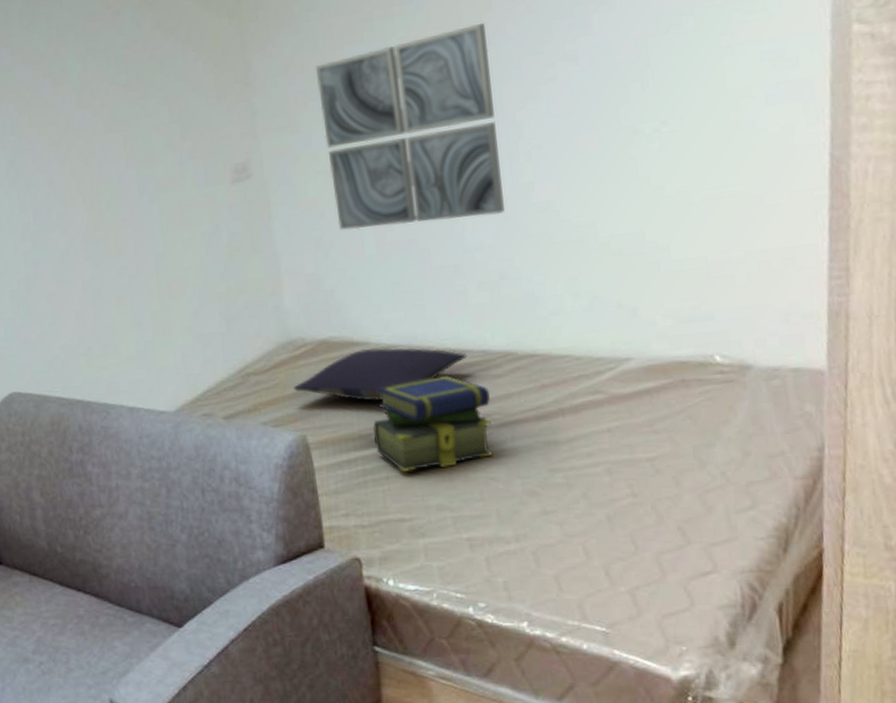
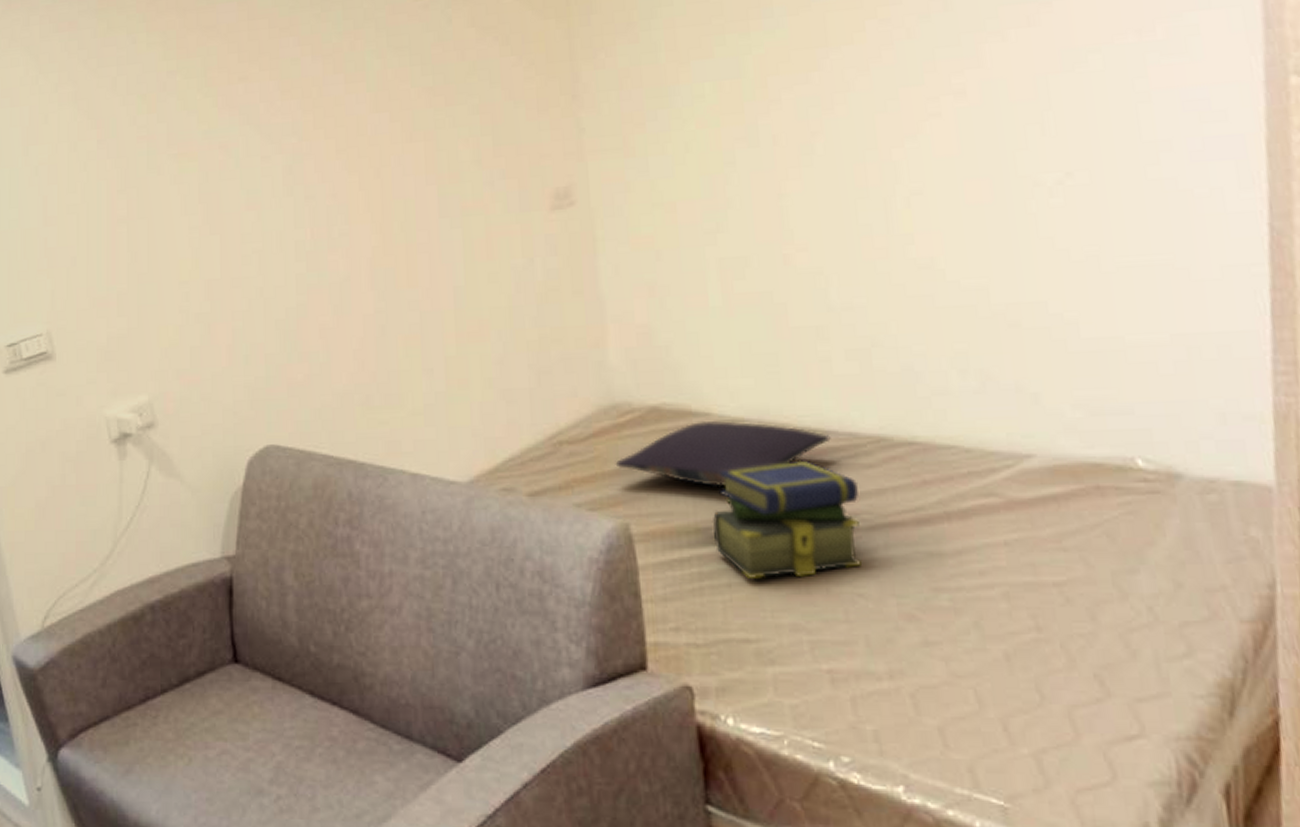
wall art: present [315,23,505,230] -> none [655,46,878,275]

